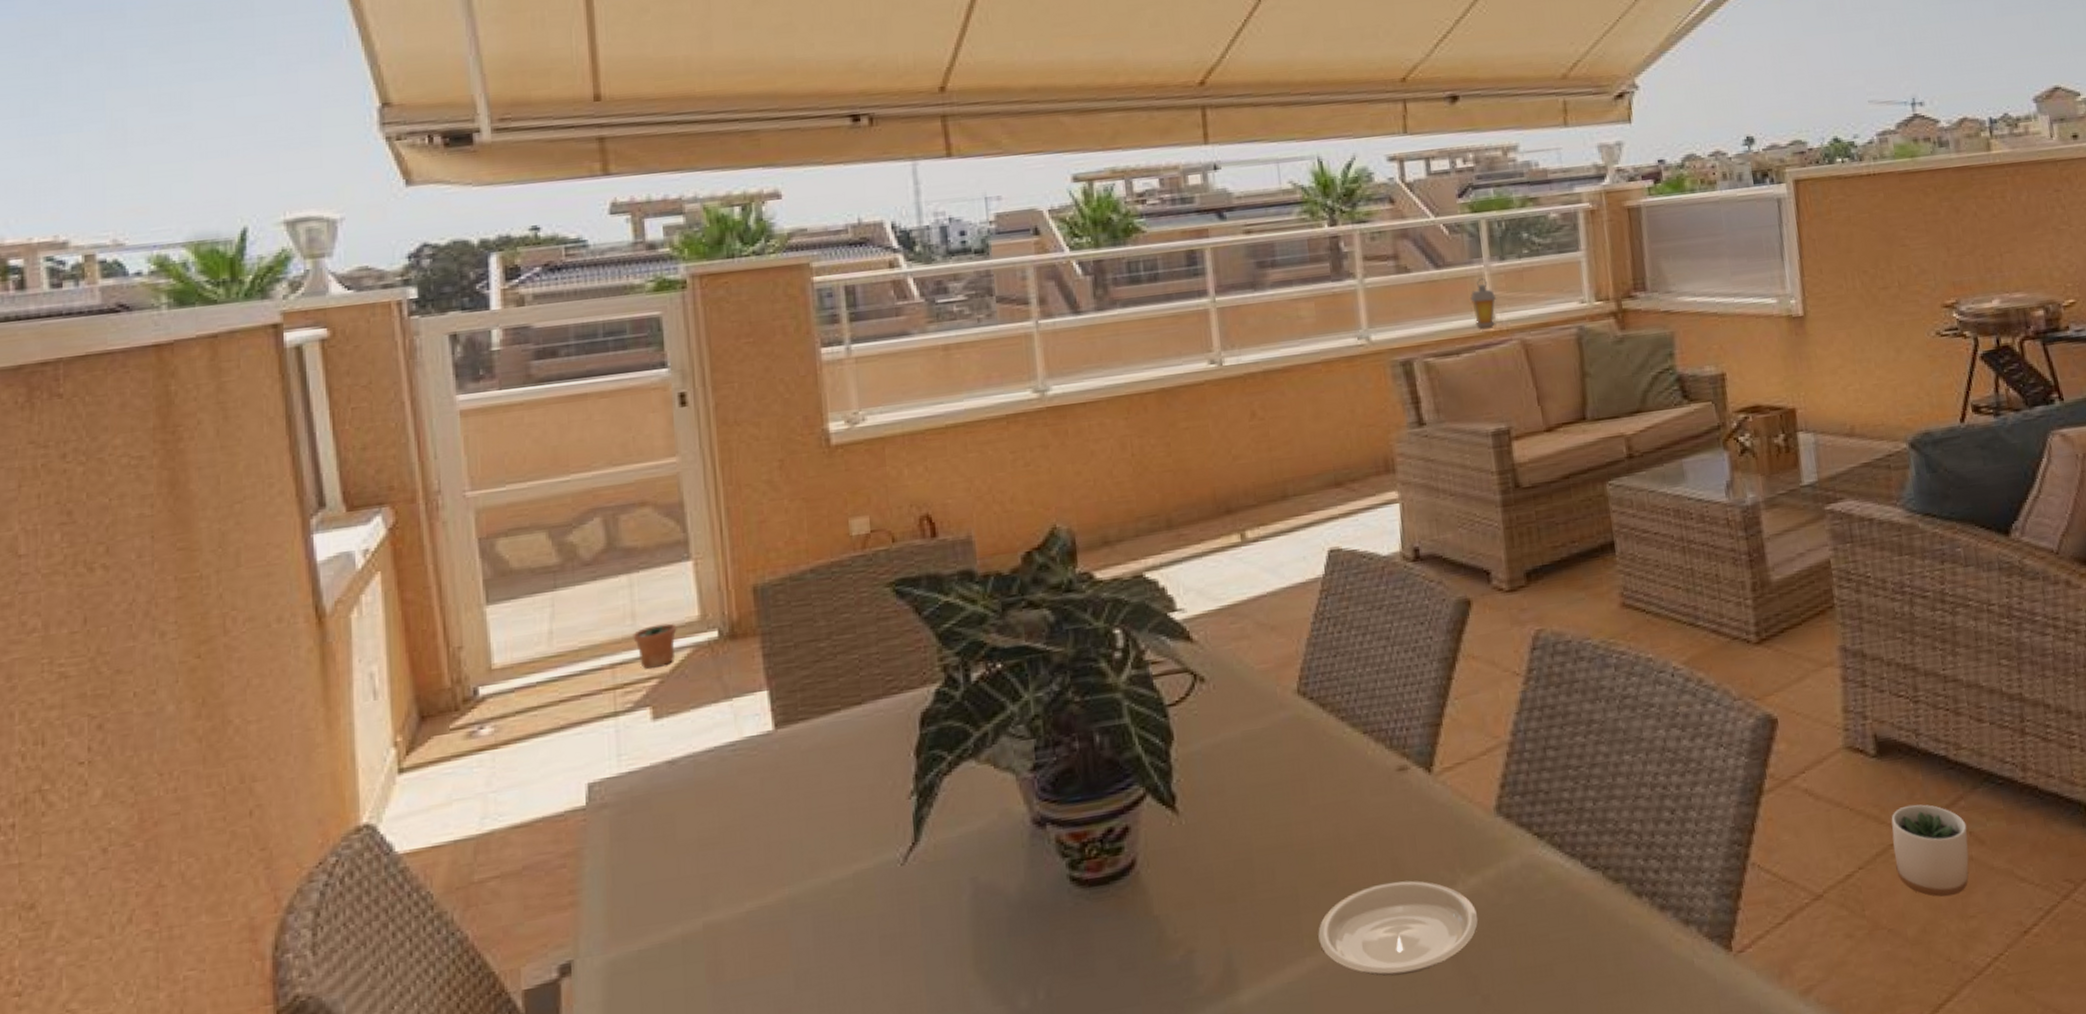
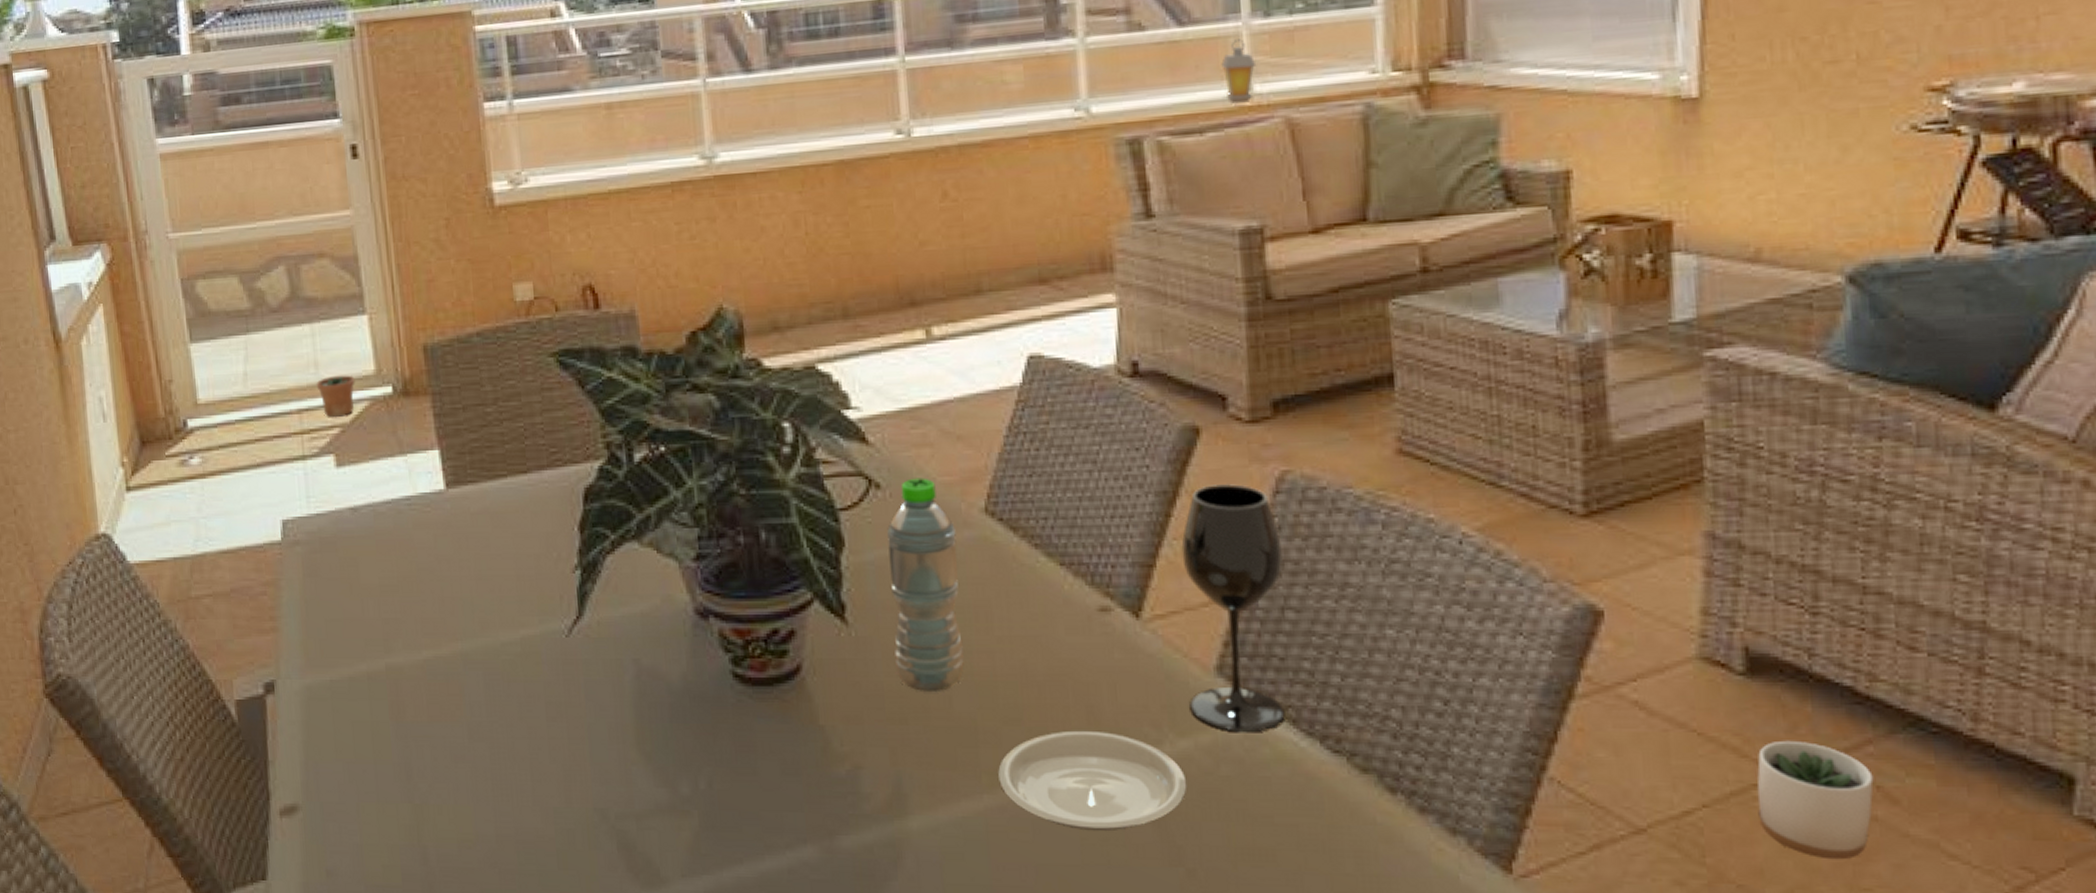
water bottle: none [1212,668,1285,868] -> present [887,478,964,693]
wineglass: none [1462,645,1553,863] -> present [1181,483,1286,732]

